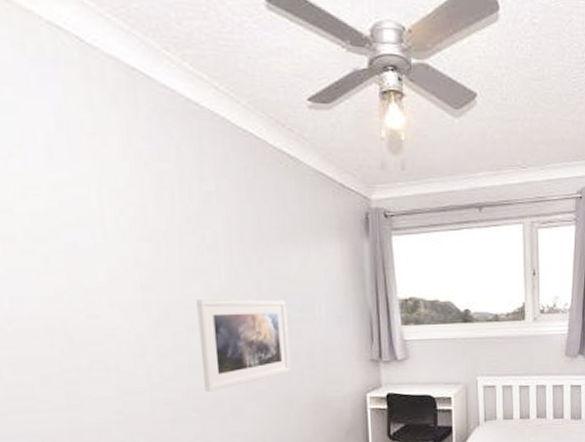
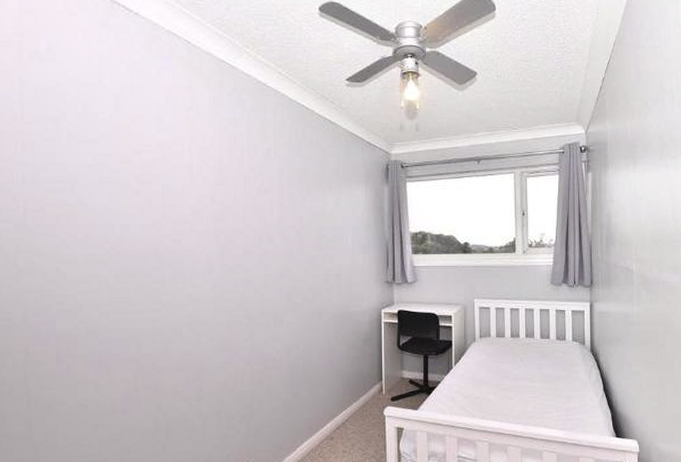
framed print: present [196,299,290,392] -> none [253,230,321,303]

